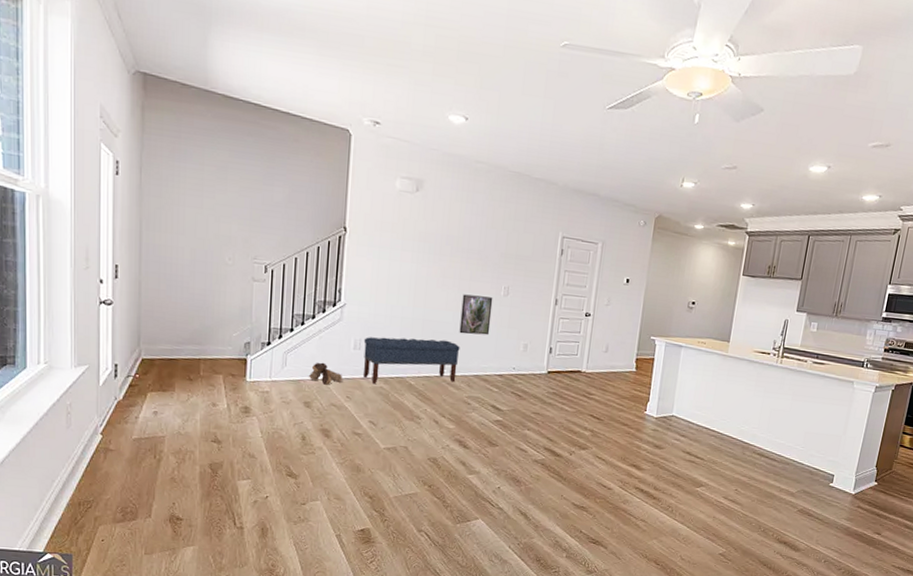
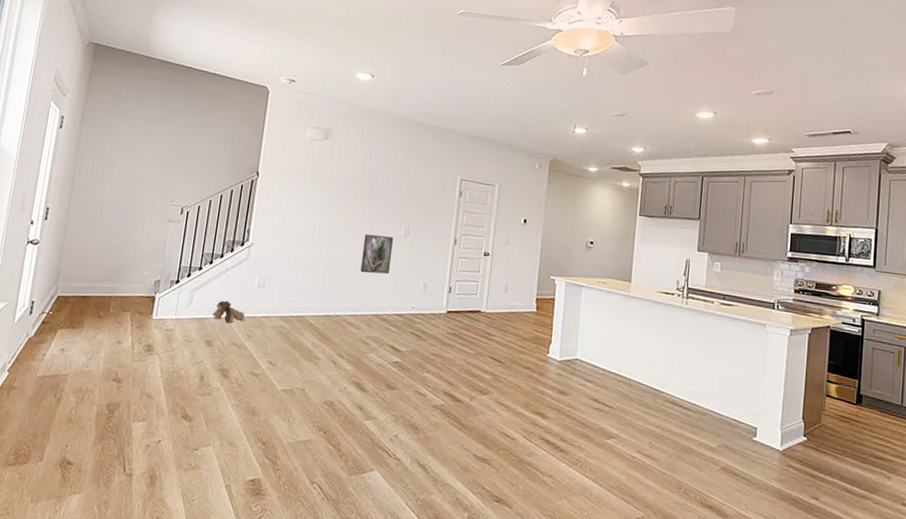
bench: present [362,337,460,384] -> none [264,275,361,322]

